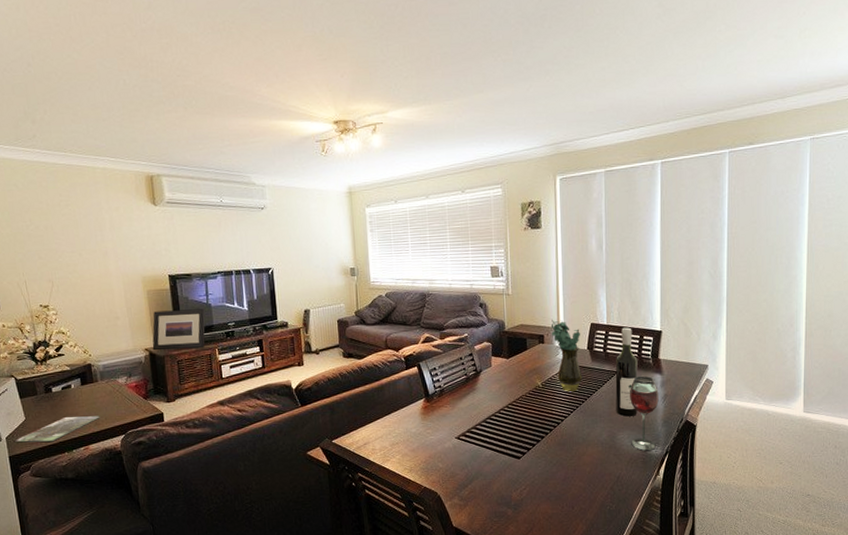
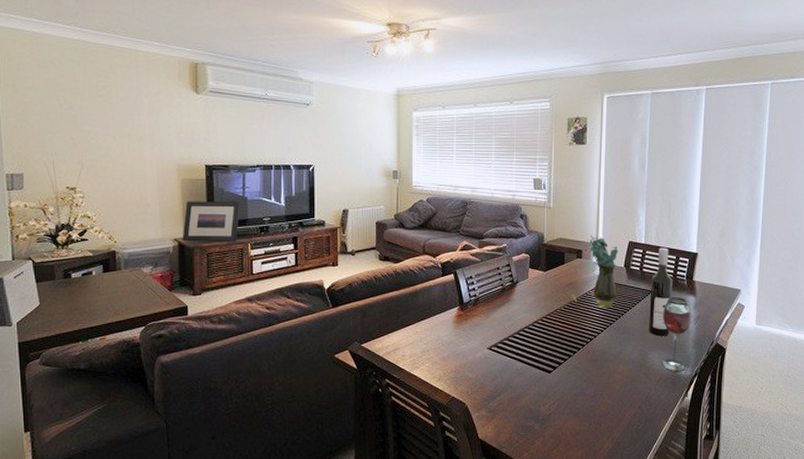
magazine: present [13,416,100,443] -> none [25,304,120,330]

